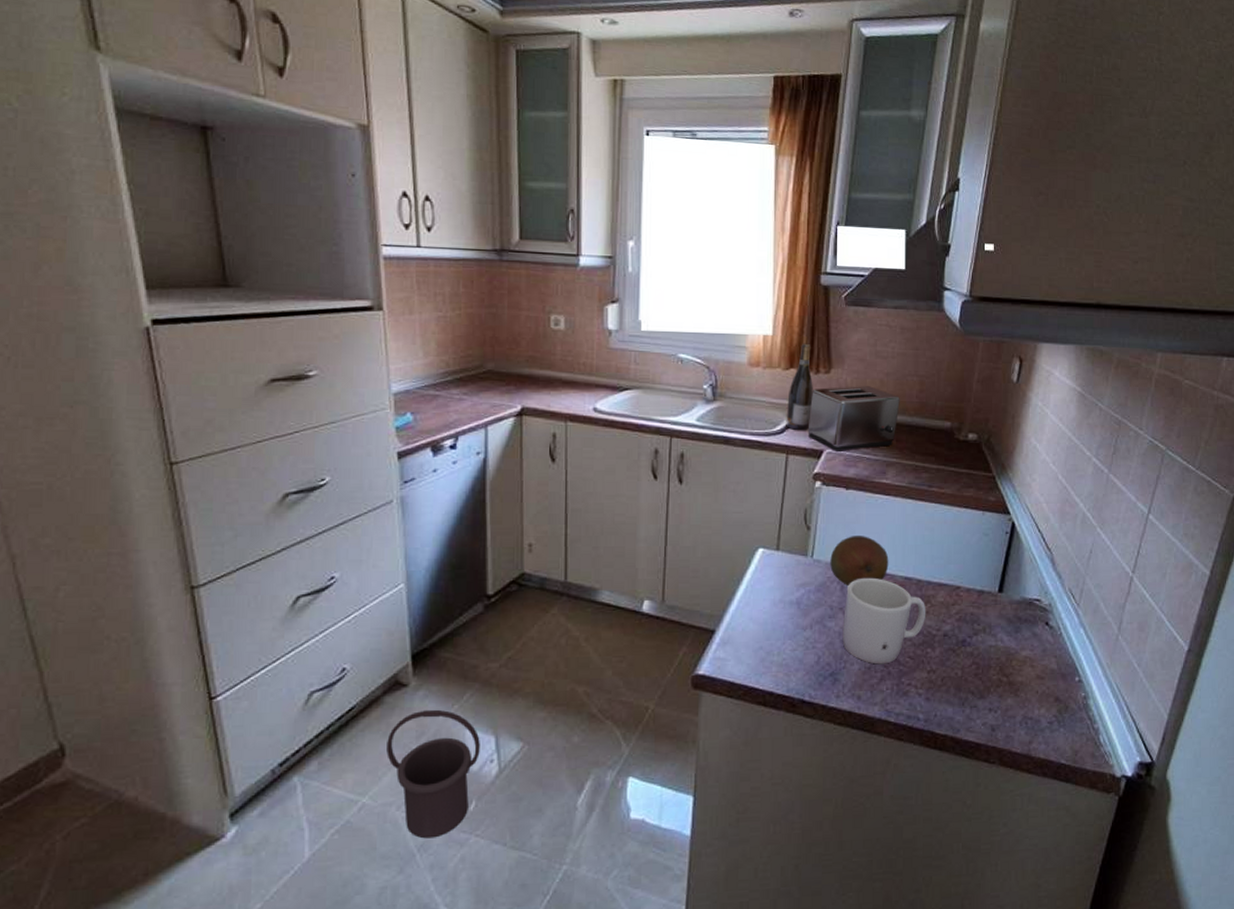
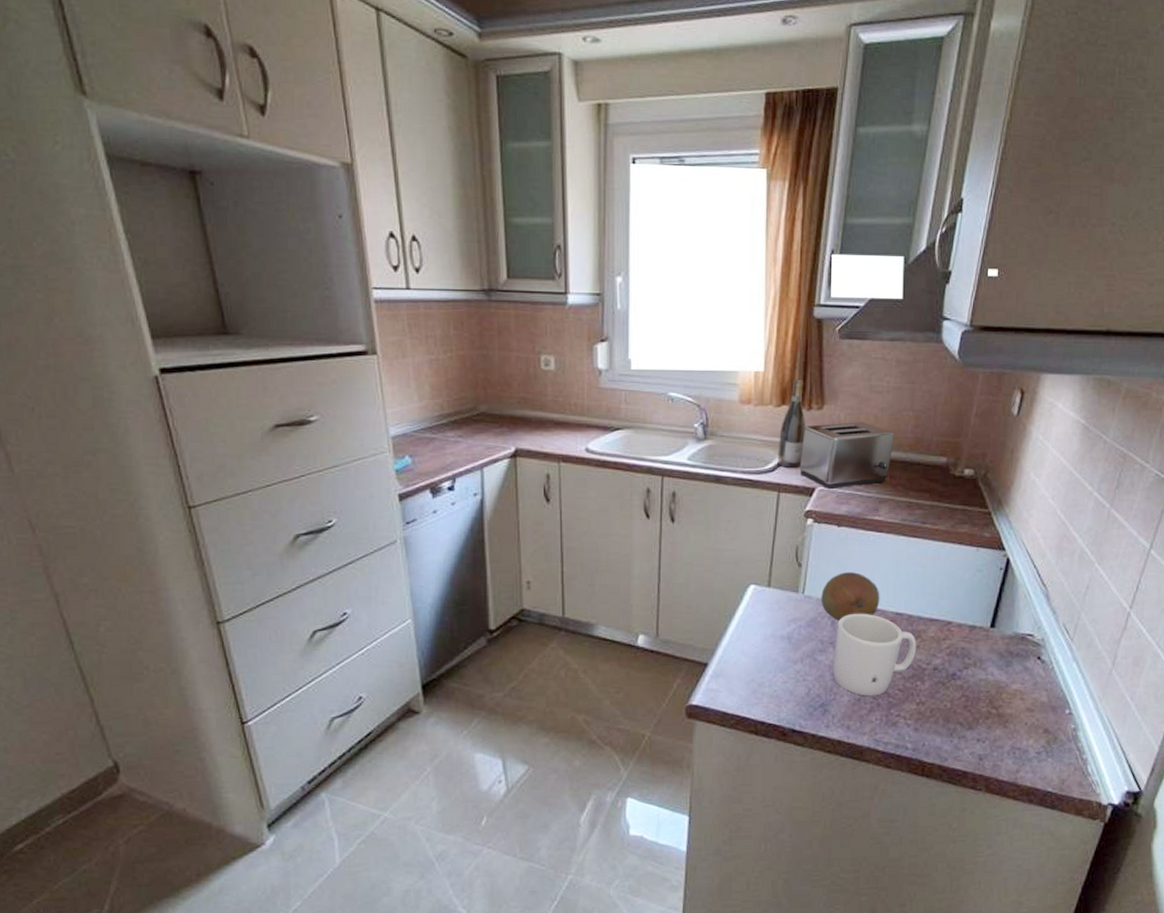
bucket: present [387,709,480,839] -> none [403,734,489,849]

